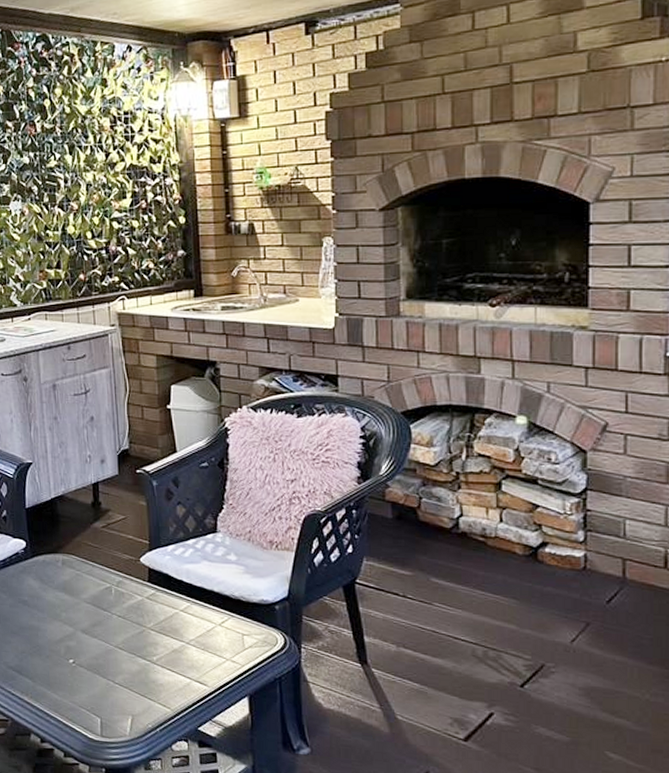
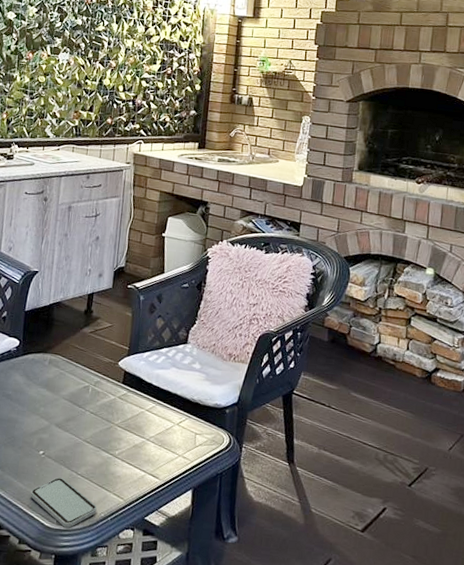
smartphone: none [67,686,143,740] -> present [30,477,97,528]

